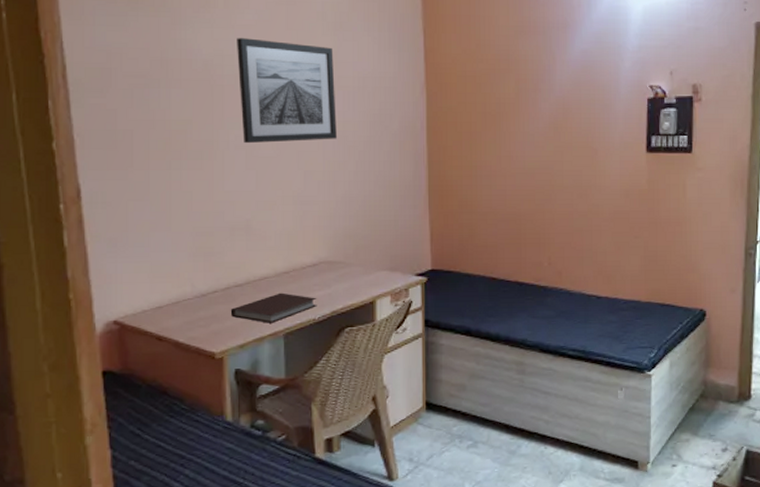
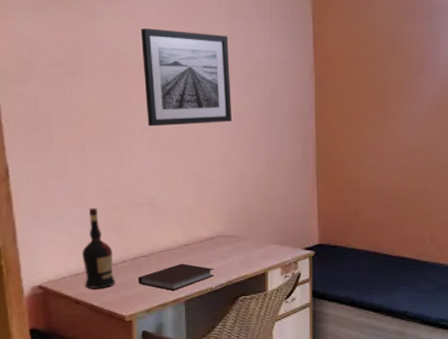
liquor: none [166,233,205,324] -> present [82,208,116,290]

